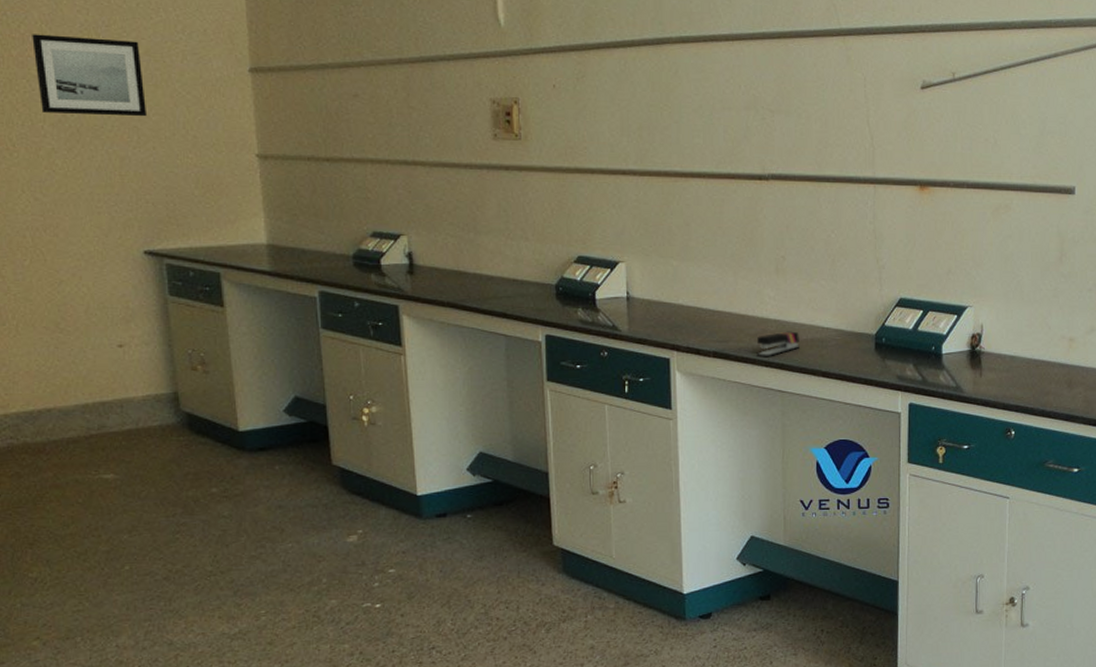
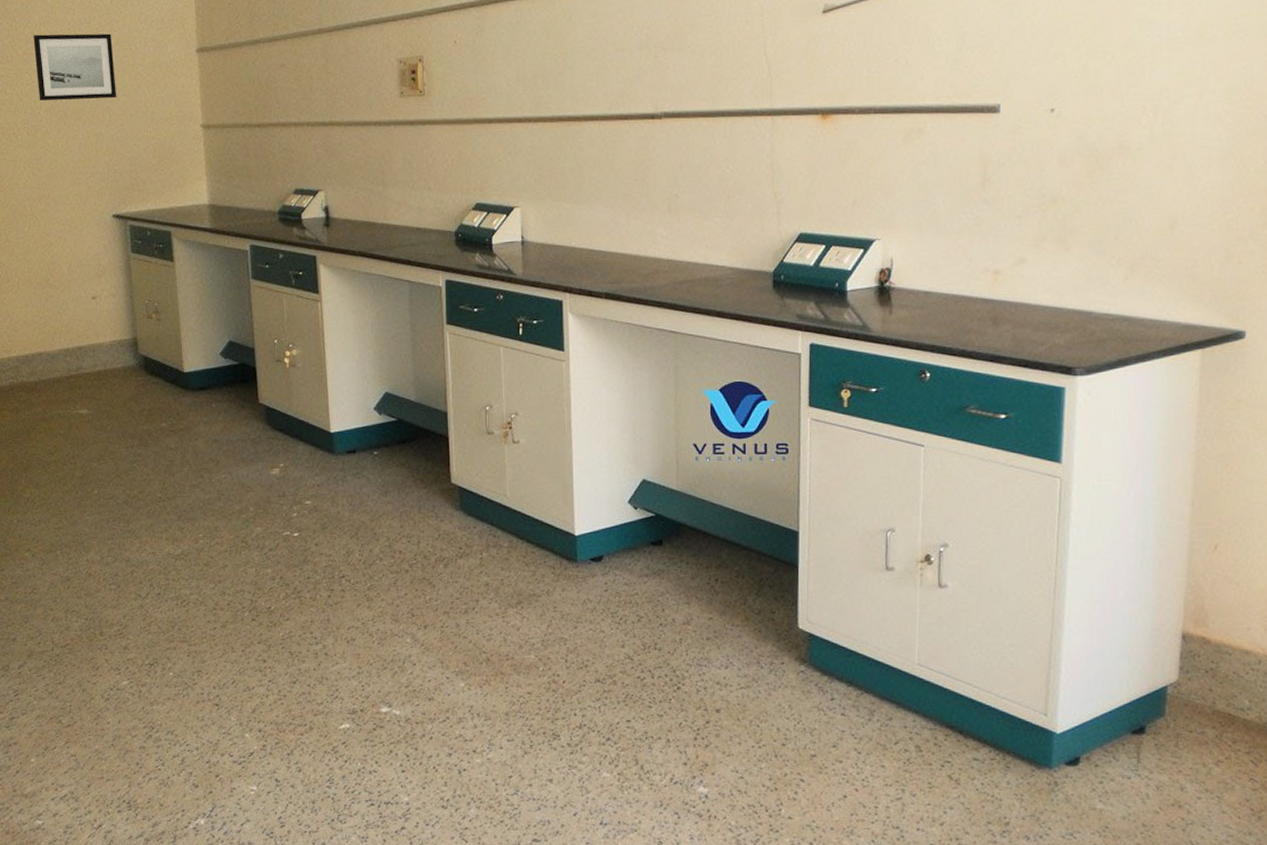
stapler: present [756,331,801,357] -> none [648,270,694,298]

